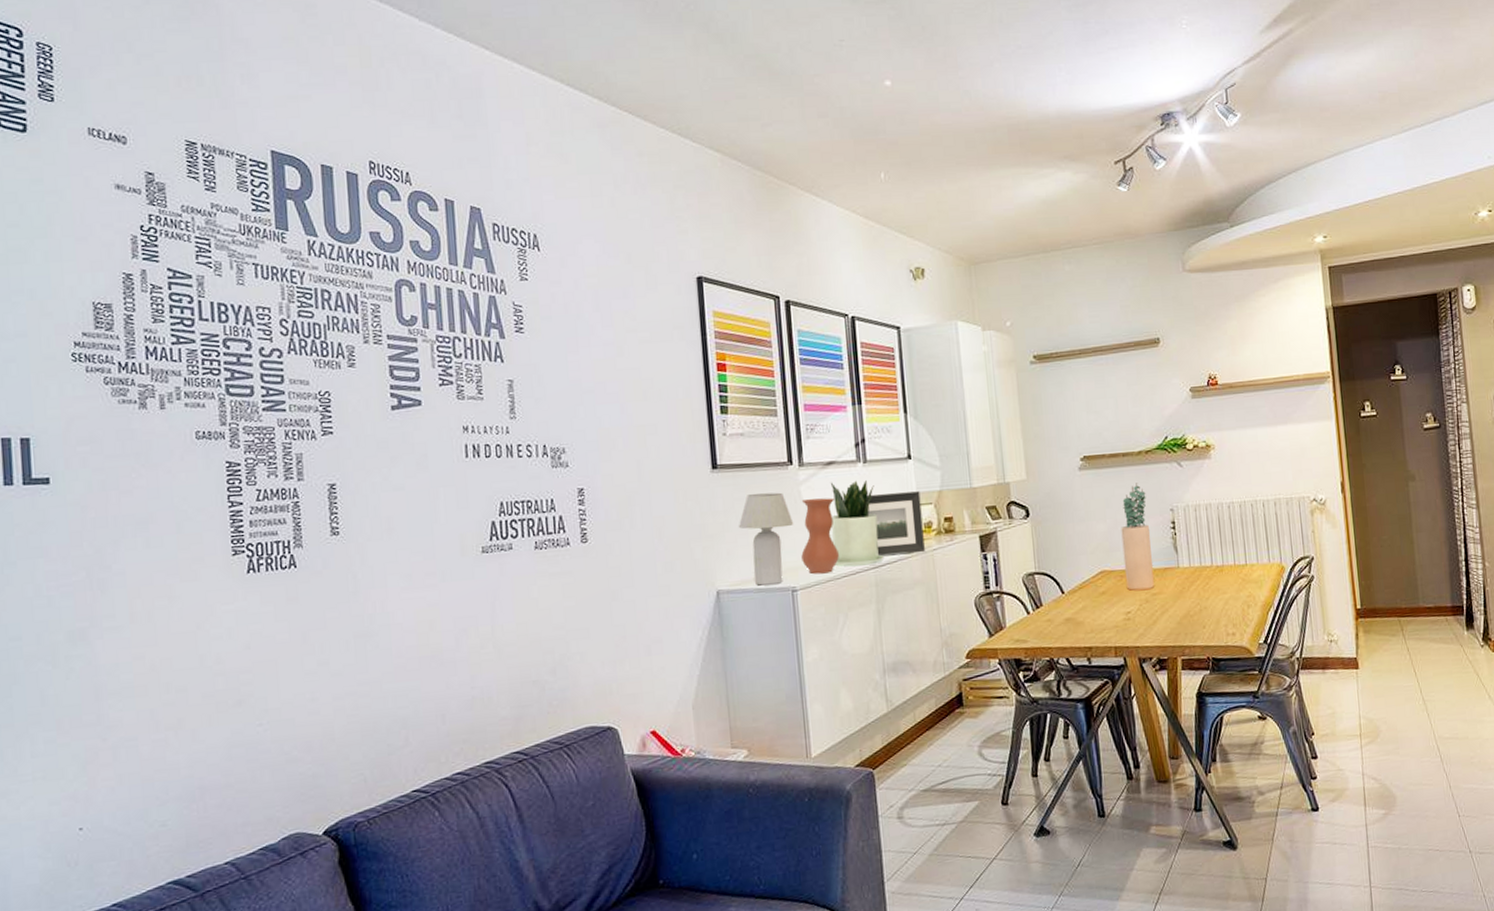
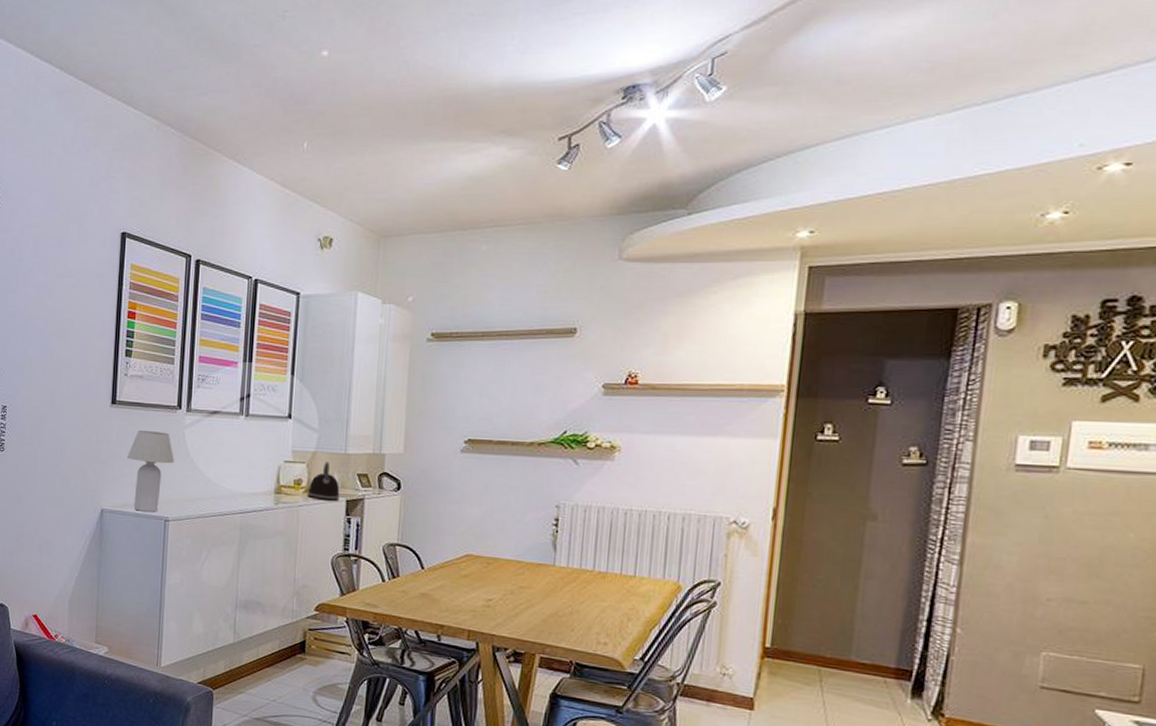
vase: present [801,498,839,575] -> none [177,442,214,511]
planter: present [831,480,885,567] -> none [206,429,252,510]
picture frame: present [866,491,925,556] -> none [243,447,295,507]
kettle: none [939,499,973,541] -> present [307,462,340,501]
vase: present [1121,483,1154,592] -> none [491,473,531,583]

